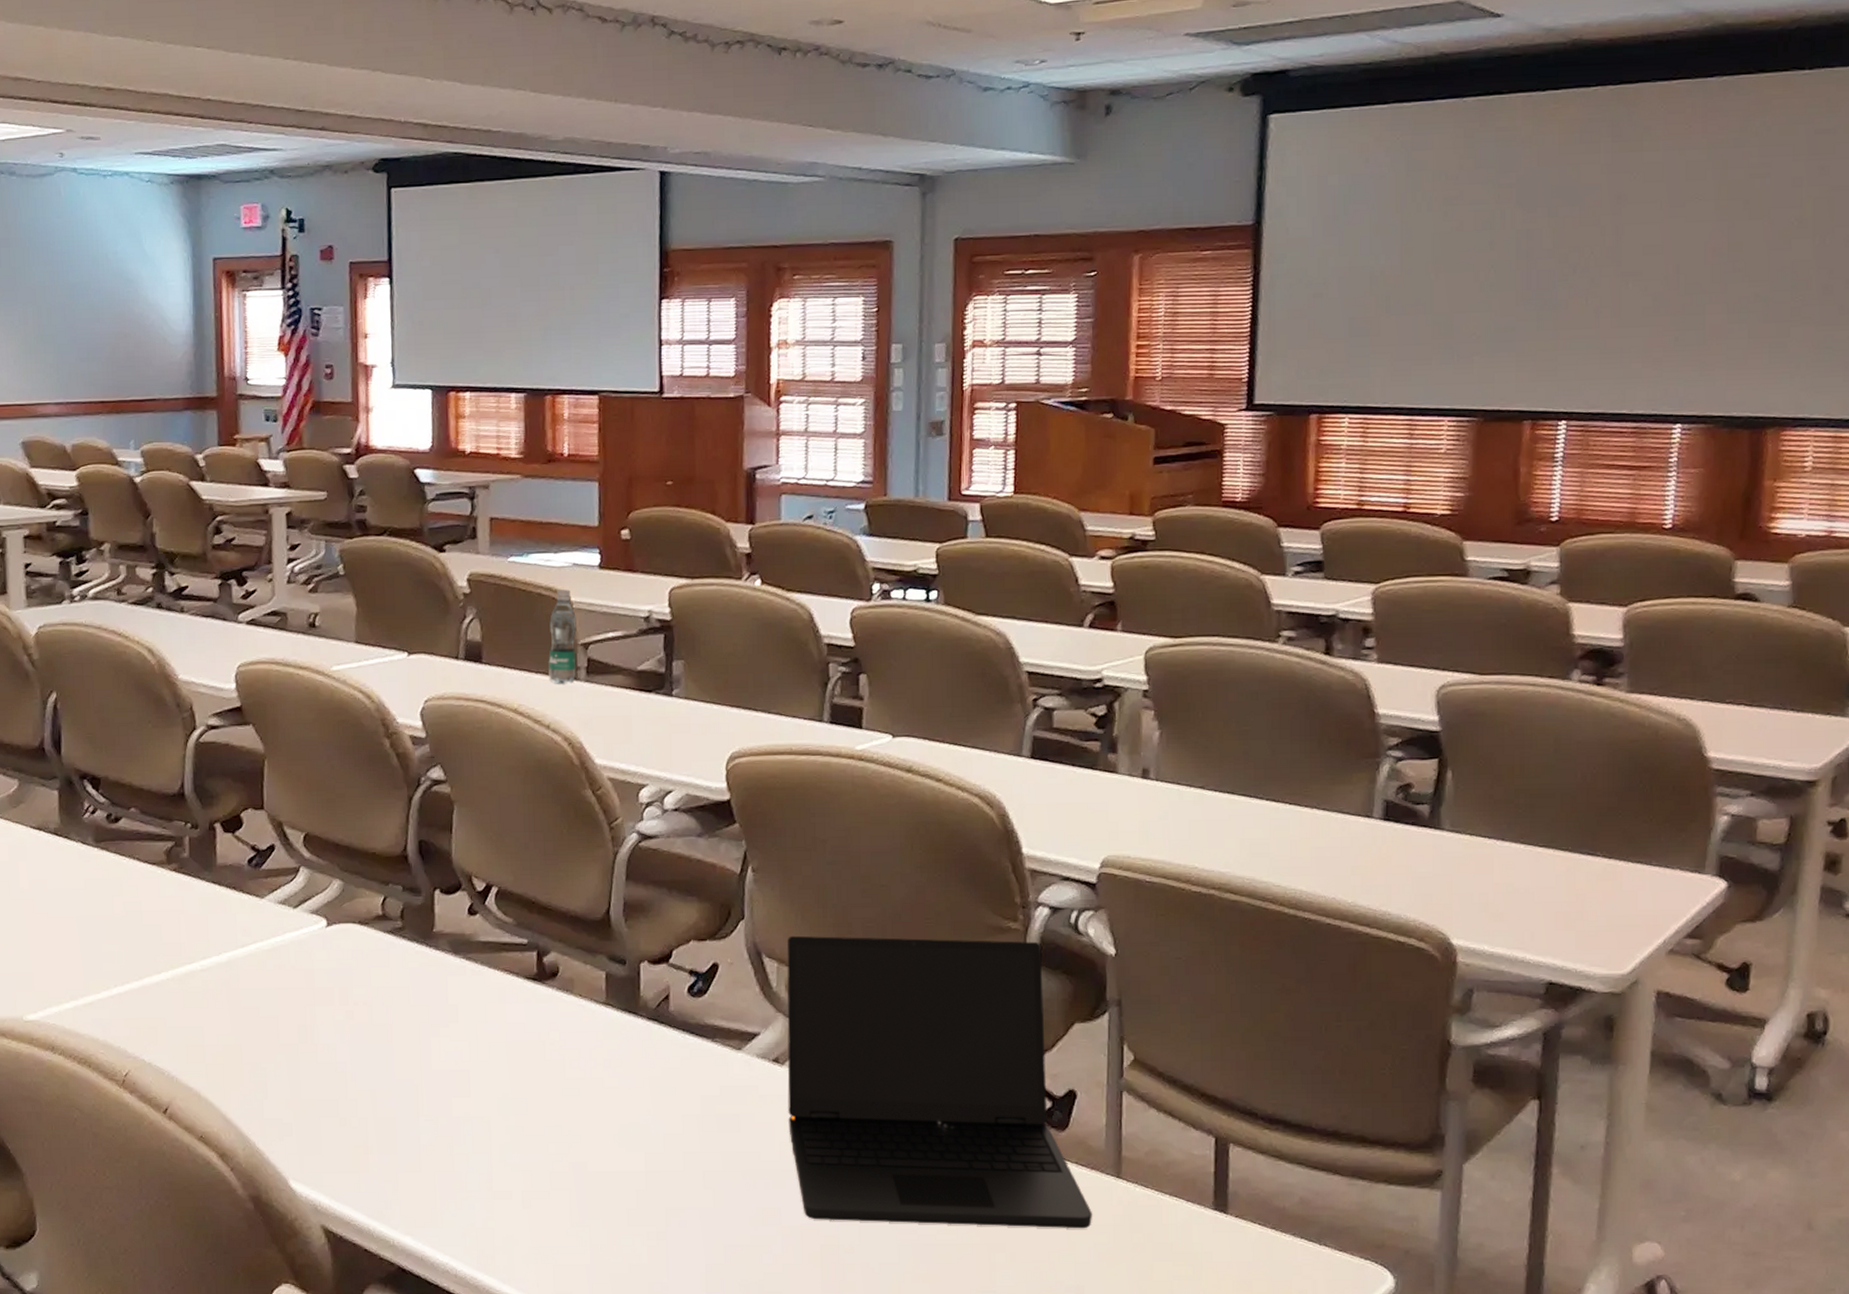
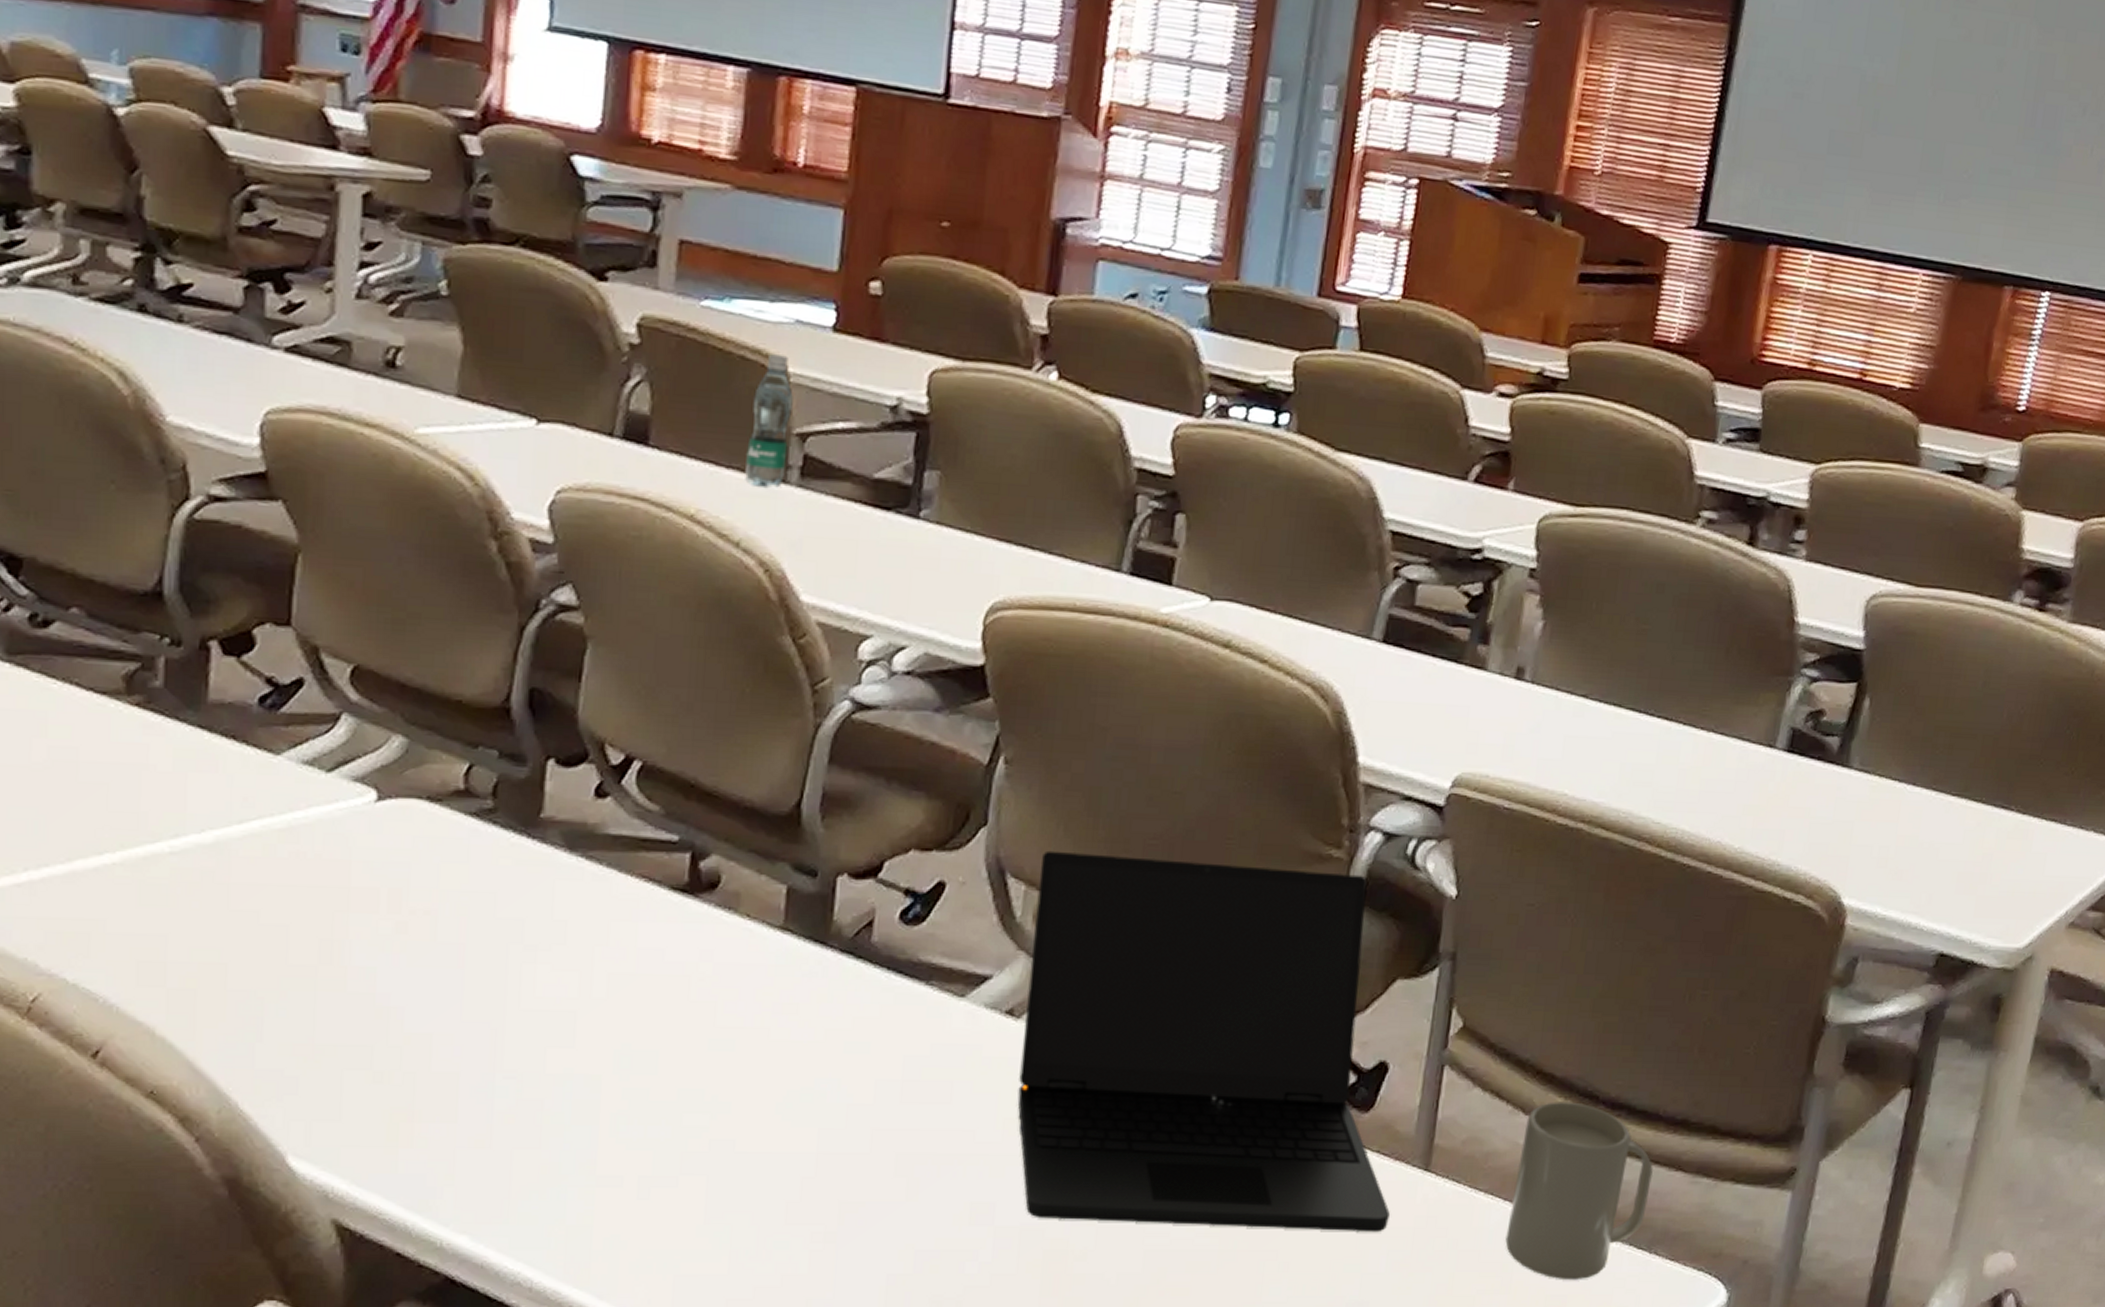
mug: none [1192,1119,1313,1268] -> present [1505,1102,1653,1280]

